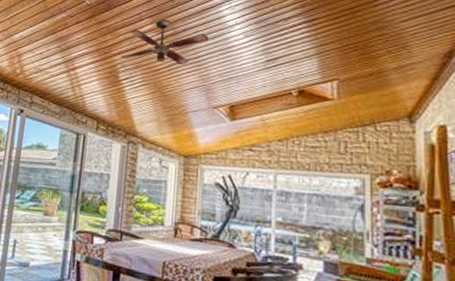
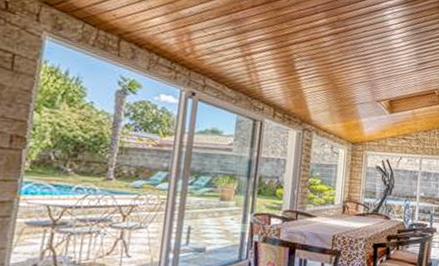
ceiling fan: present [120,19,209,66] -> none [297,15,375,61]

